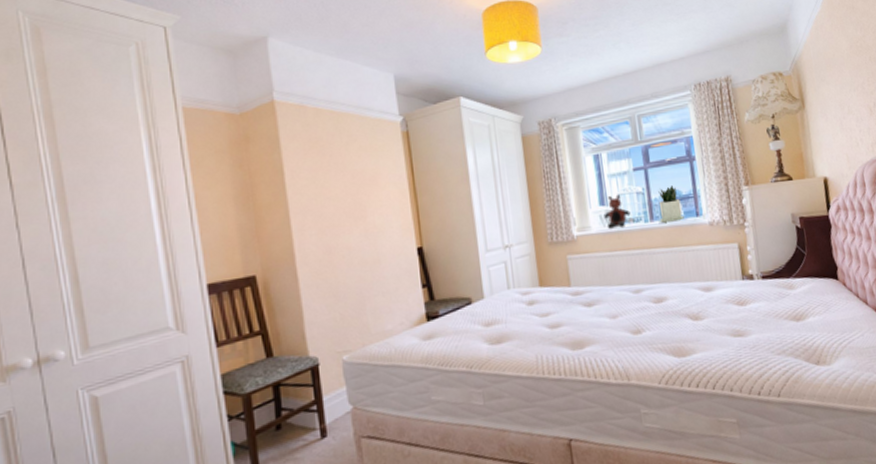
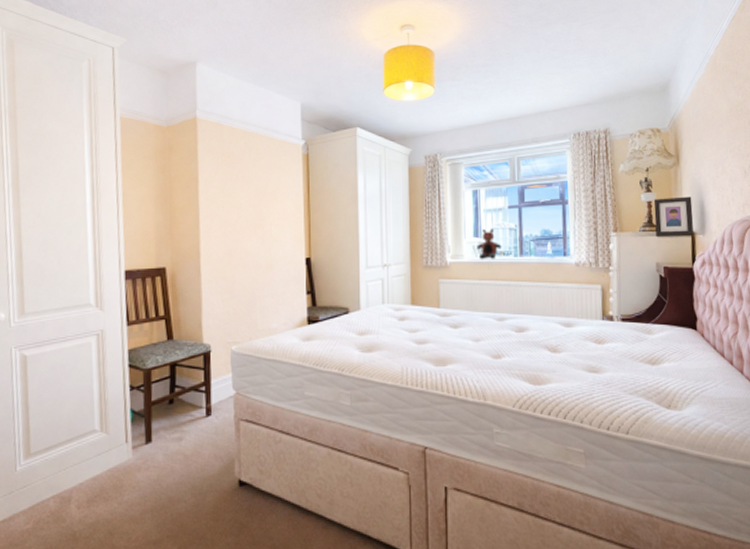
planter: present [658,186,684,223] -> none [528,225,552,259]
picture frame: none [783,141,826,186] -> present [653,197,694,237]

